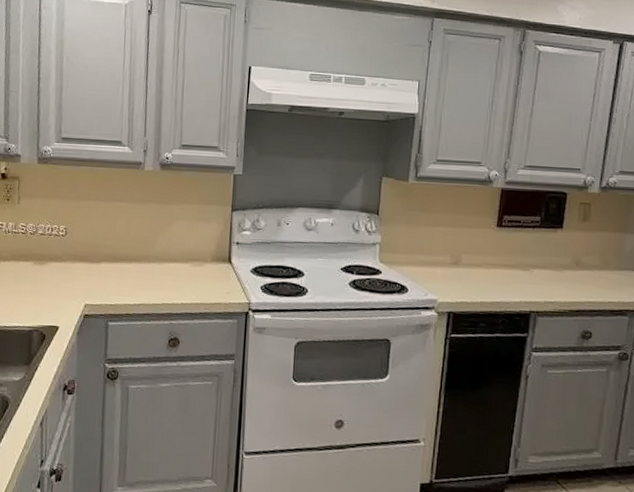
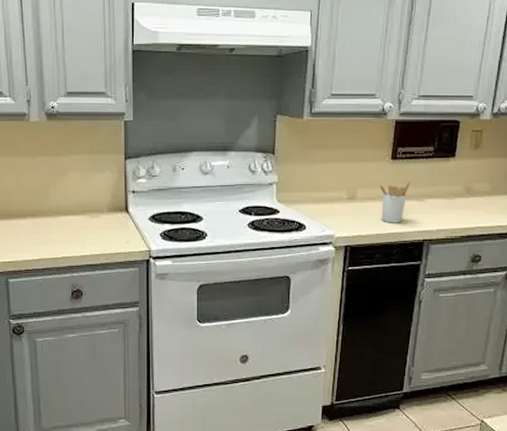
utensil holder: none [484,250,517,292] -> present [379,182,411,223]

